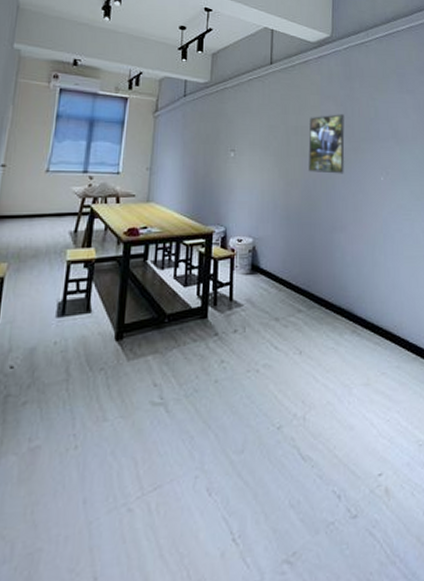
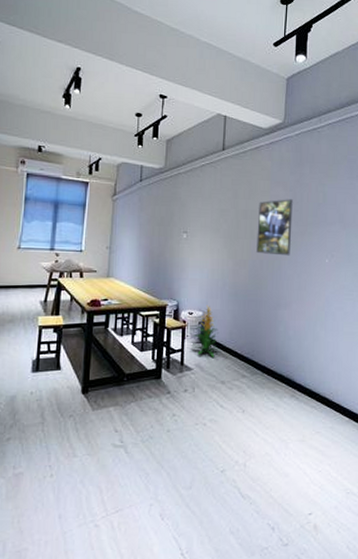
indoor plant: none [241,231,273,291] -> present [191,305,220,358]

